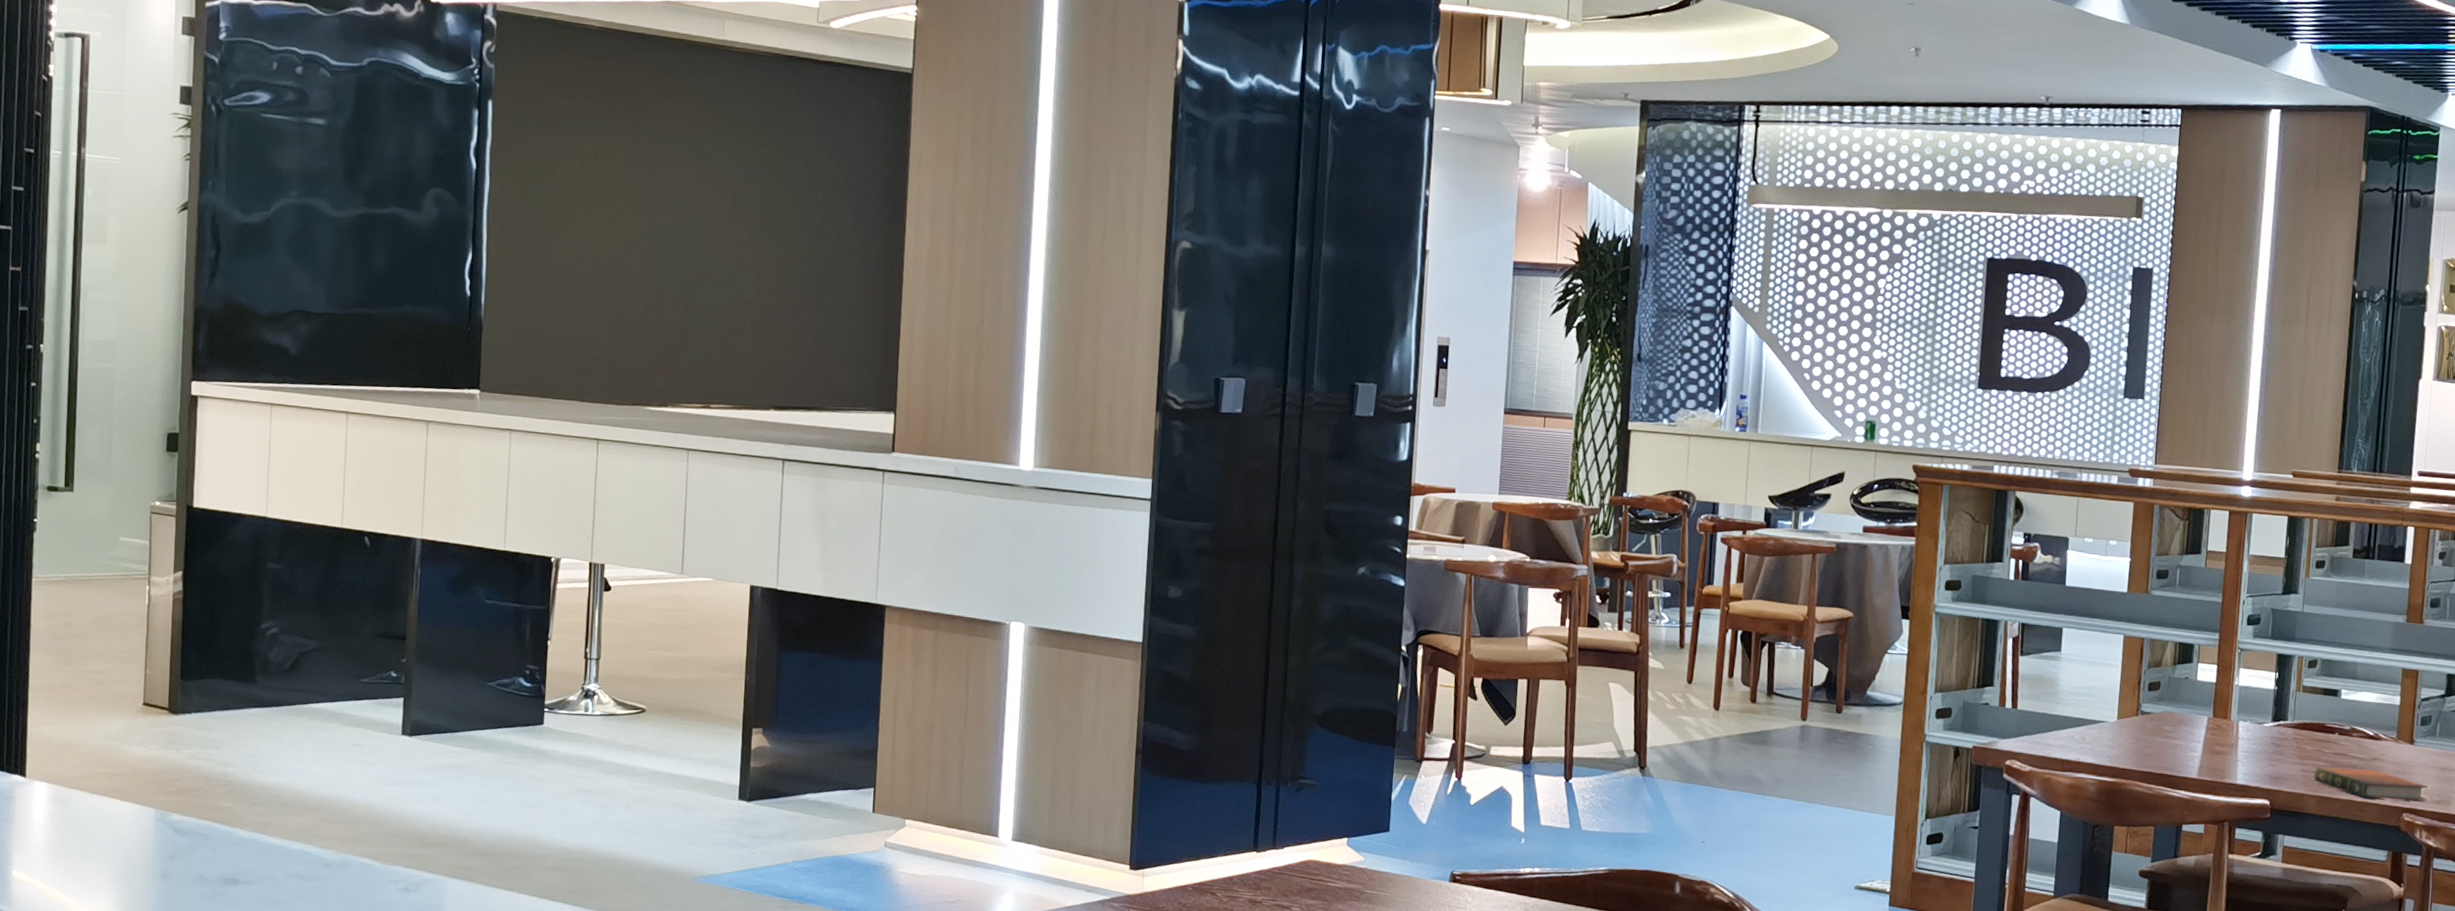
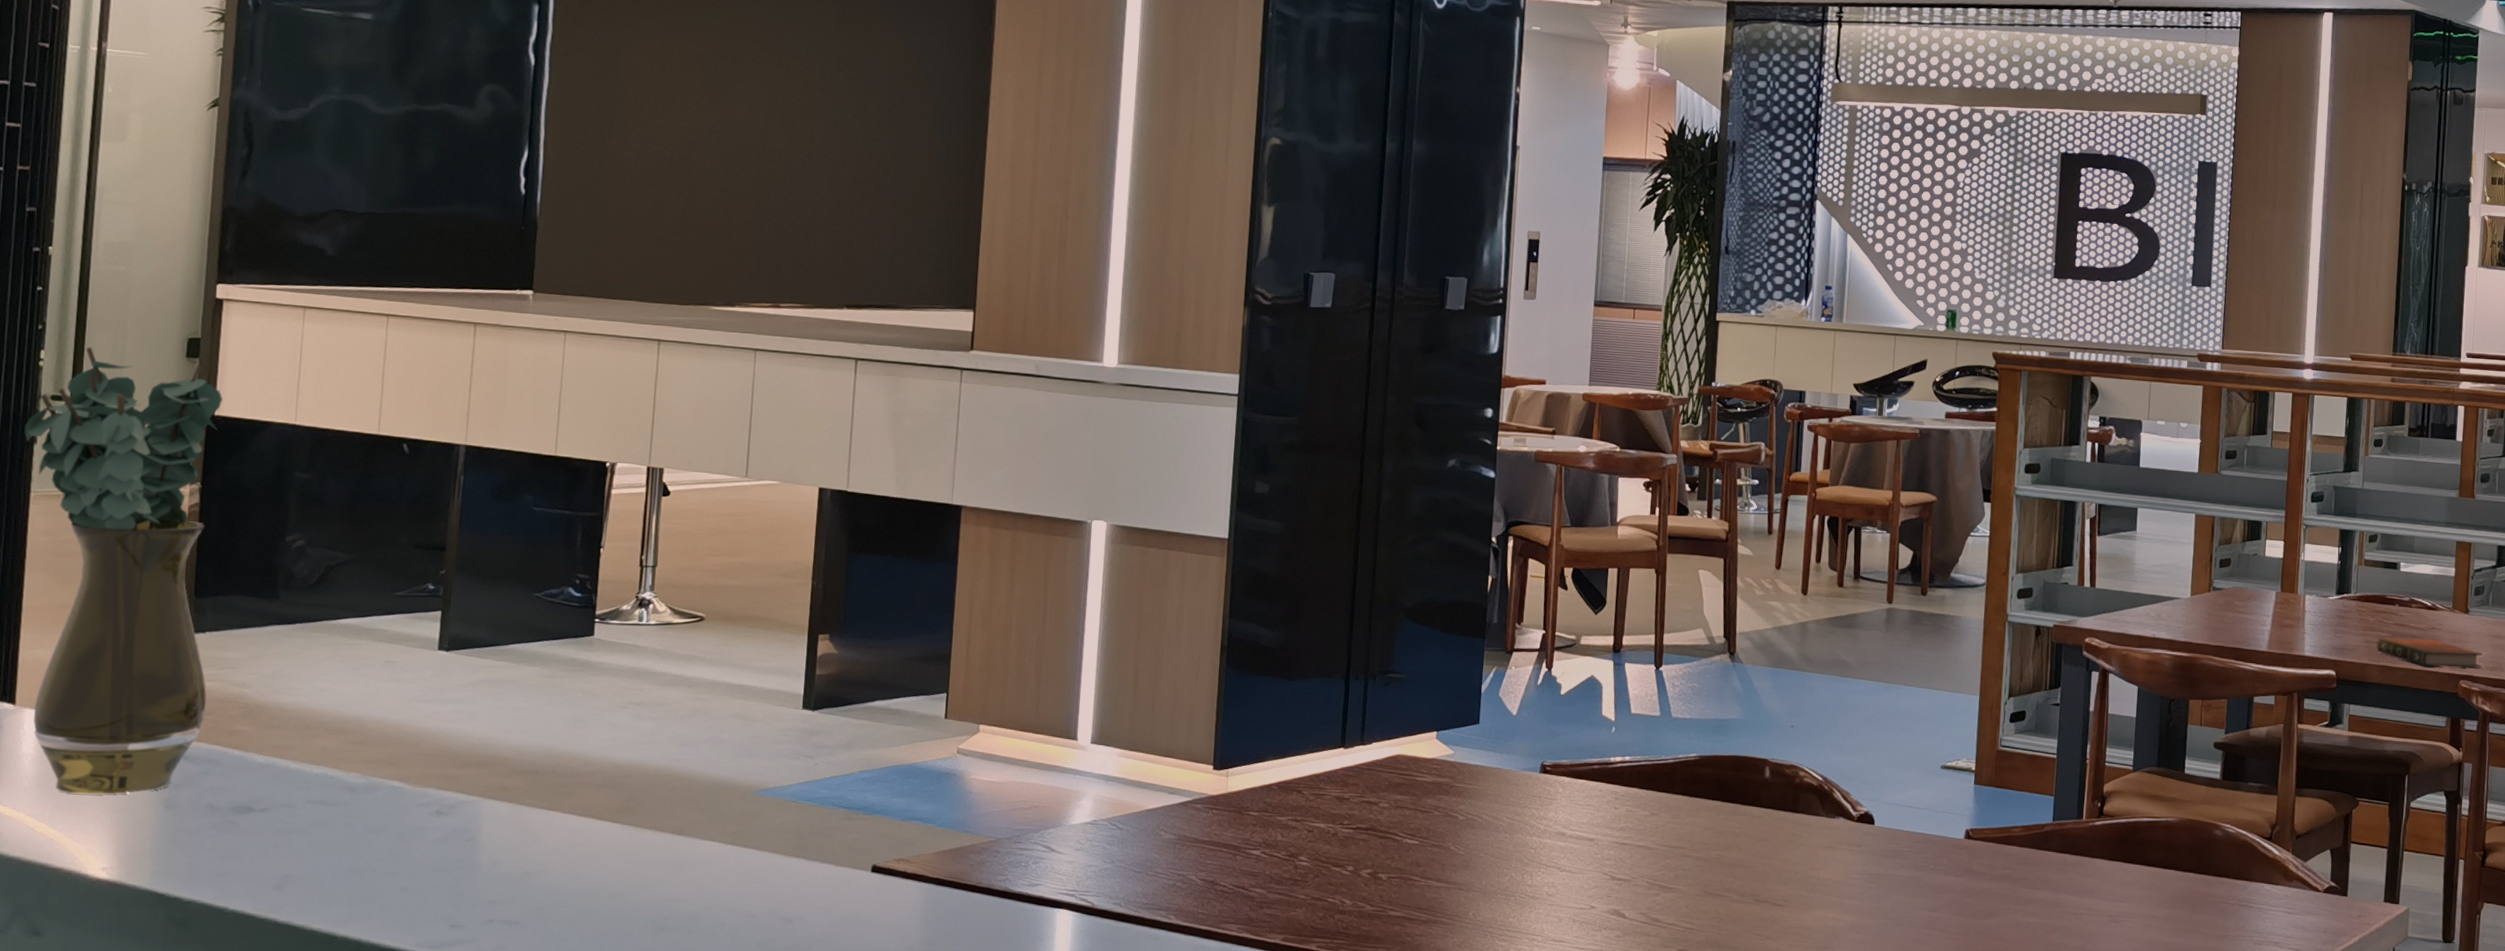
vase: none [25,441,201,864] -> present [24,347,223,795]

